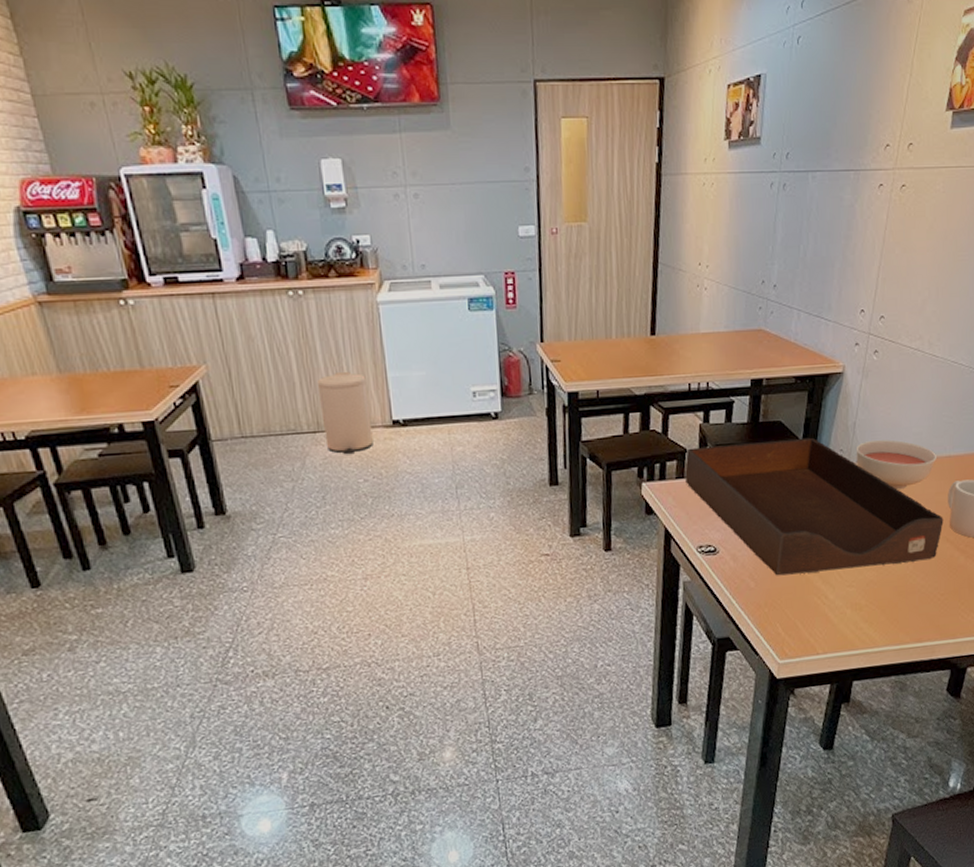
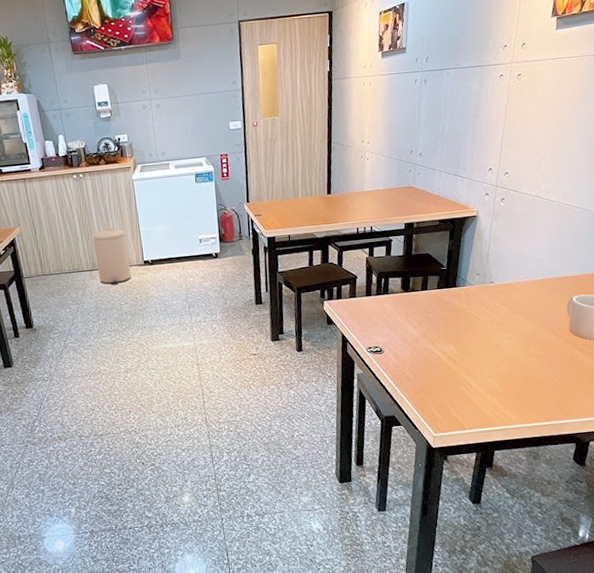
tray: present [685,437,944,576] -> none [356,265,564,370]
bowl: present [856,440,936,489] -> none [489,265,556,303]

